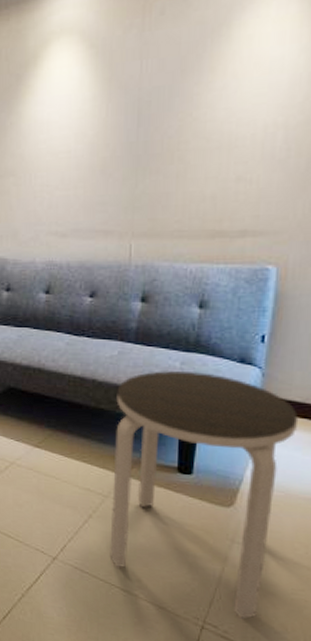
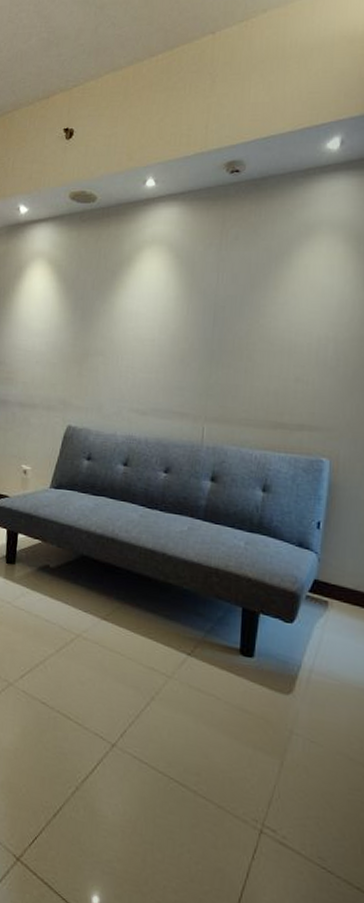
side table: present [109,371,299,619] -> none [170,549,352,823]

